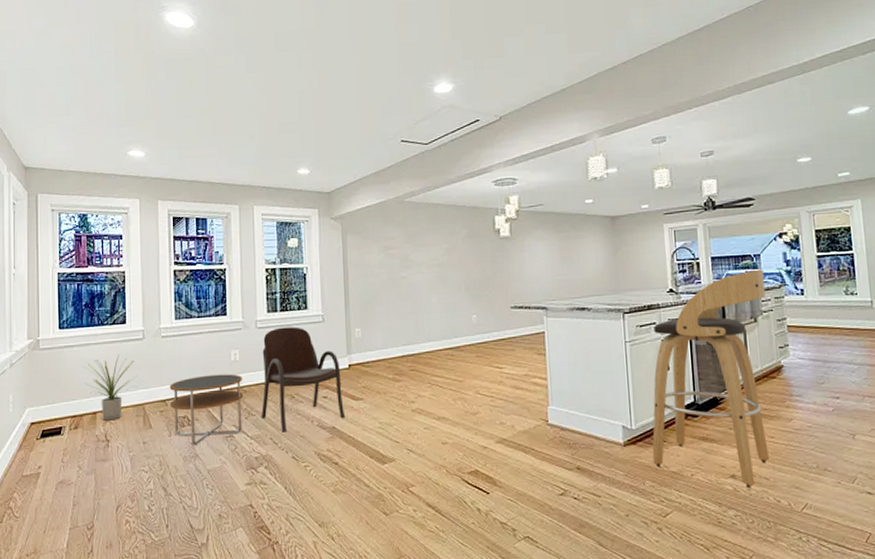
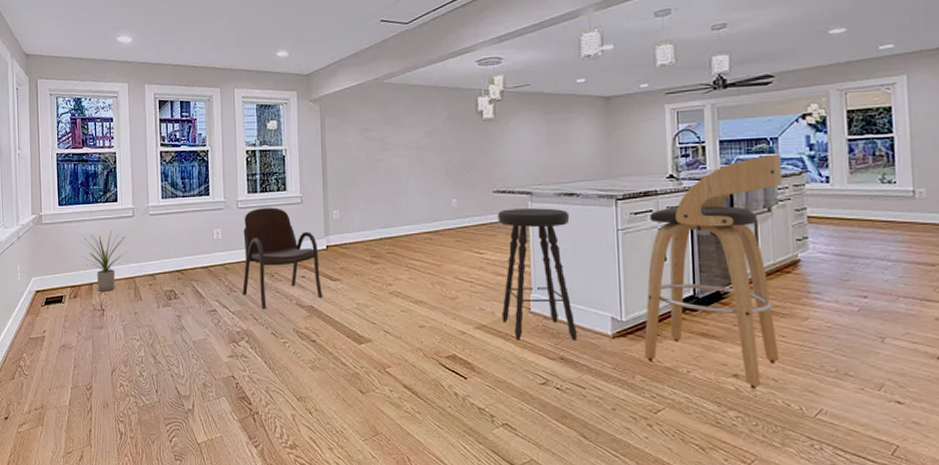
side table: present [169,374,243,445] -> none [157,251,225,318]
music stool: none [515,322,592,453] -> present [497,208,577,341]

